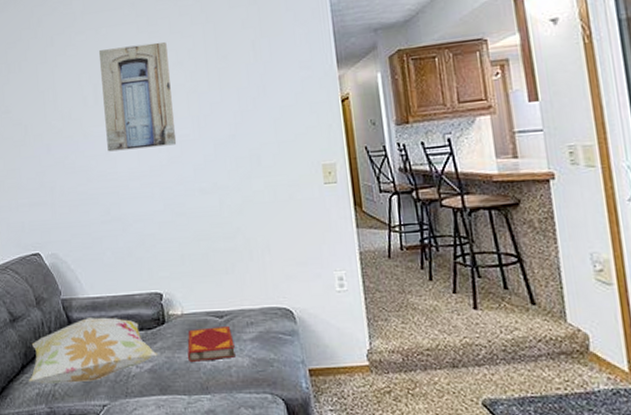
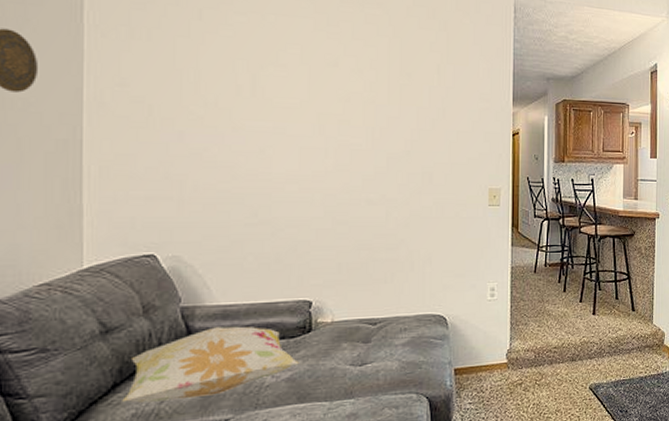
wall art: present [98,42,177,152] -> none [262,38,347,153]
hardback book: present [187,326,235,362] -> none [334,333,385,368]

